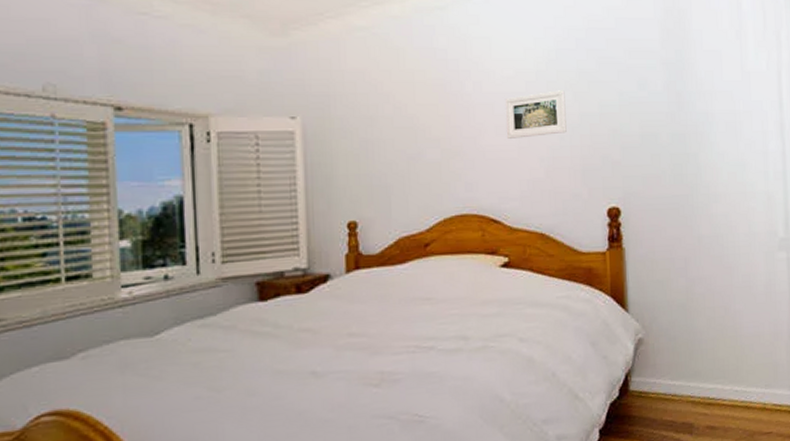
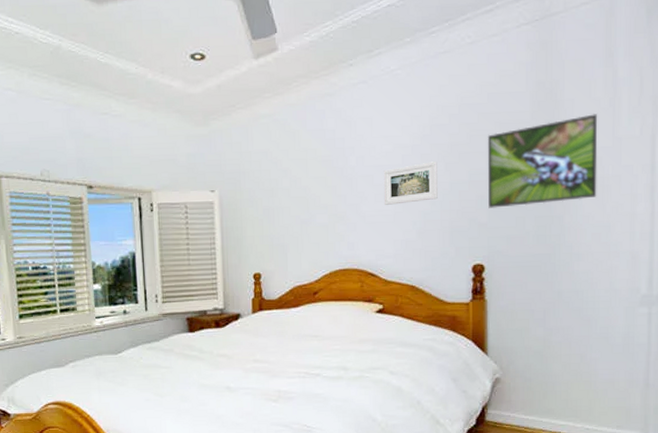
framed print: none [617,46,730,144] -> present [487,114,598,208]

